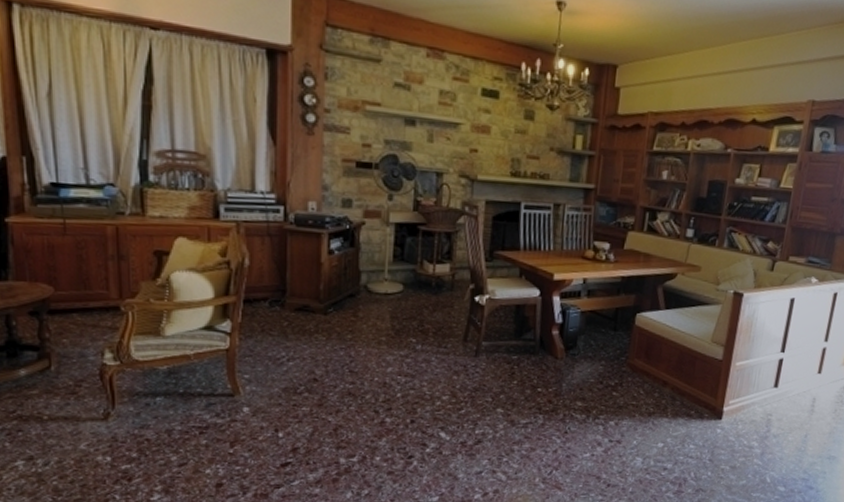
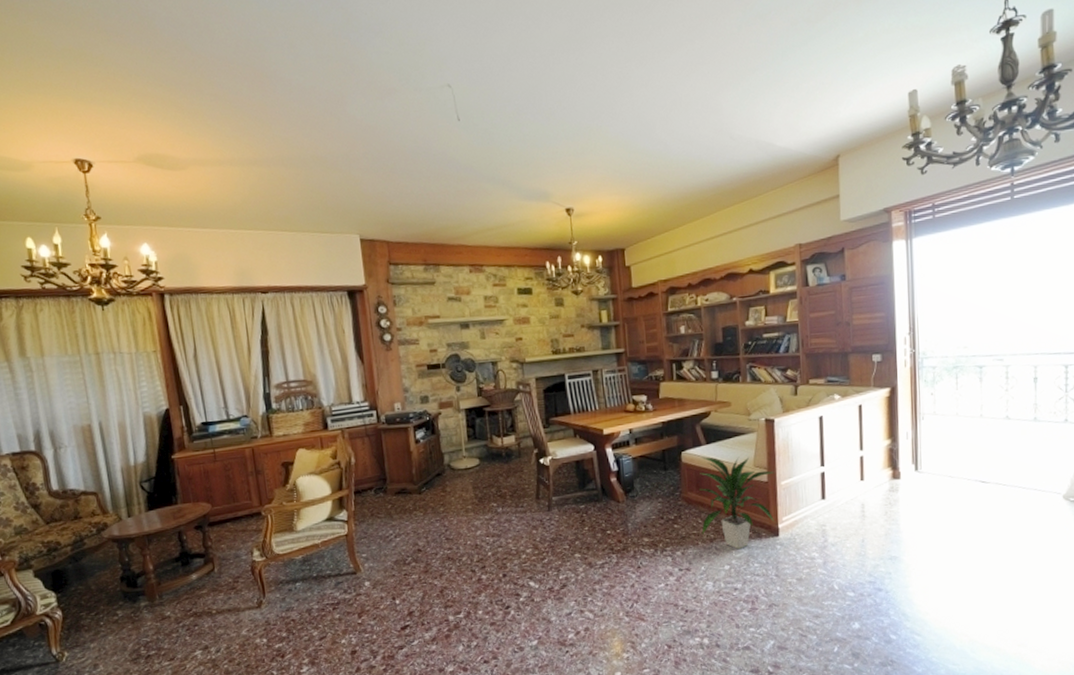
indoor plant: none [640,323,732,428] -> present [699,457,775,550]

